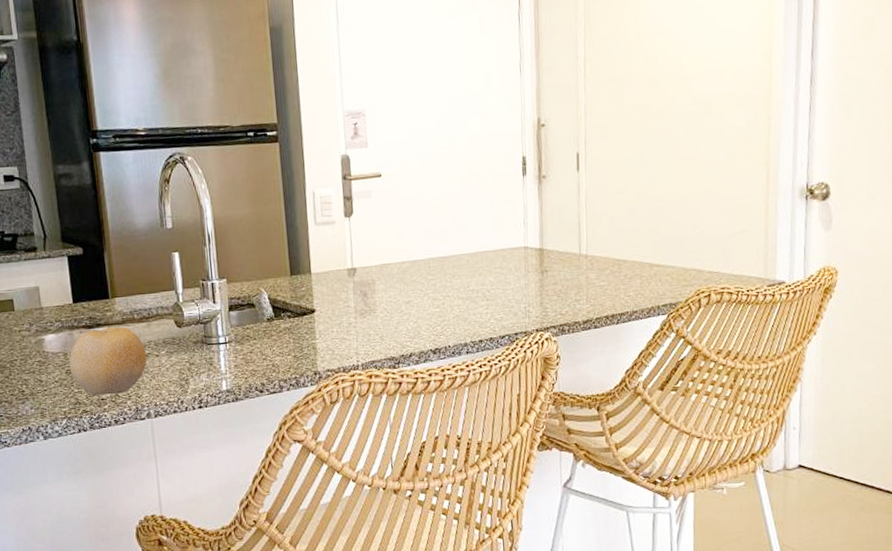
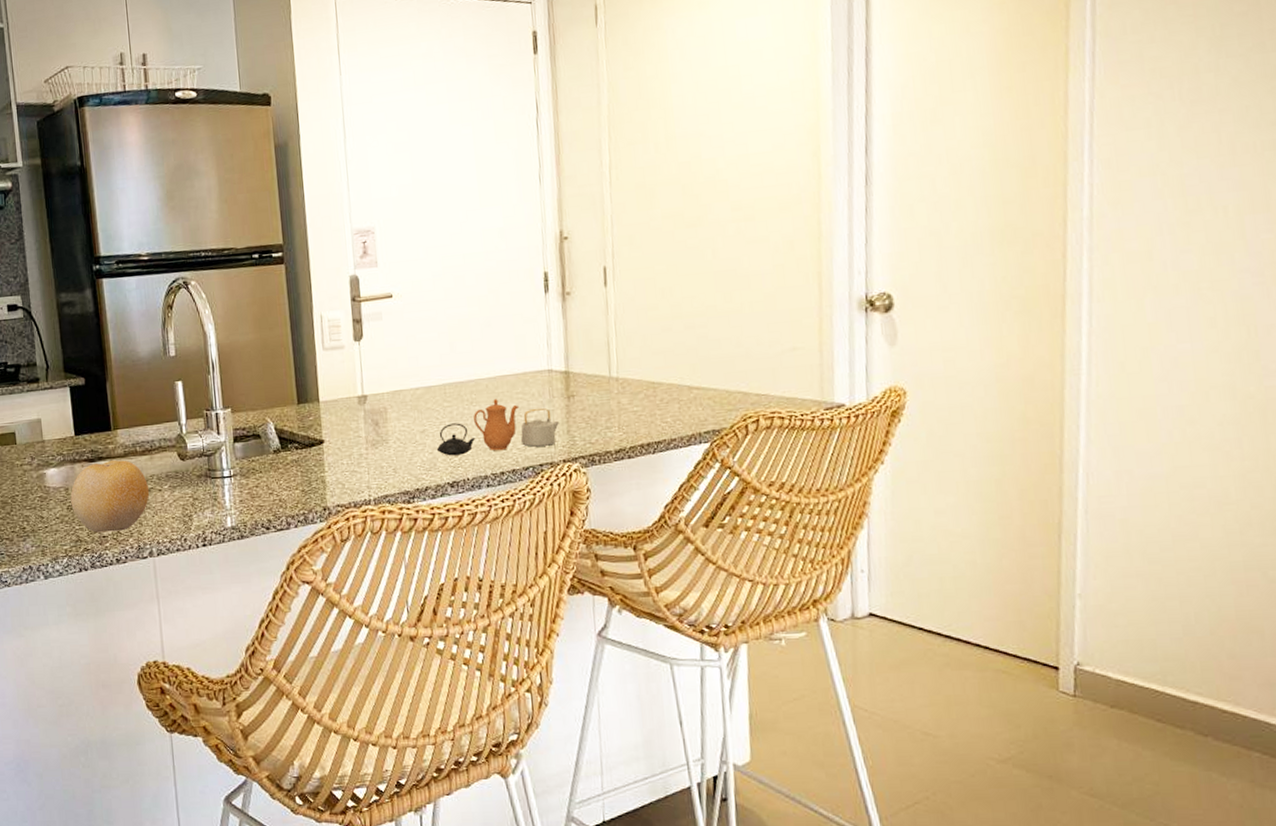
teapot: none [420,273,534,325] -> present [436,399,560,456]

